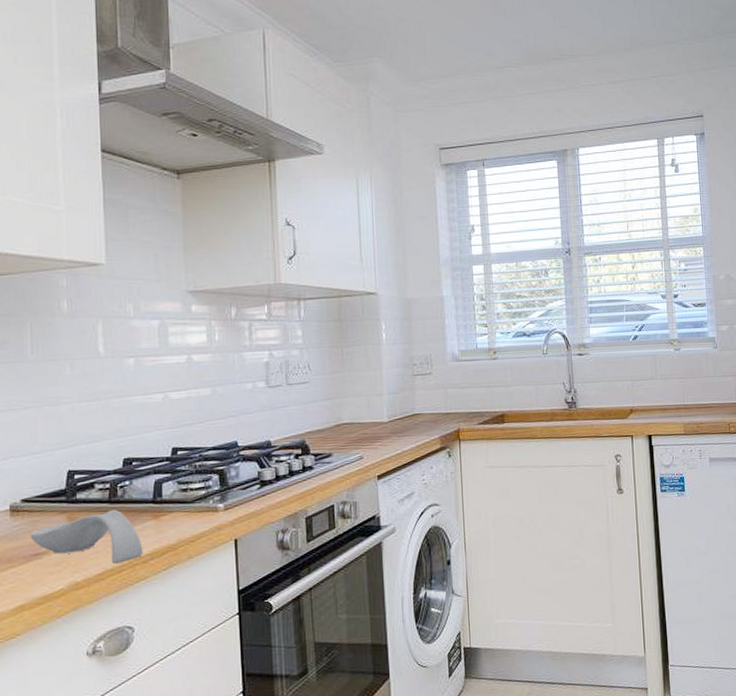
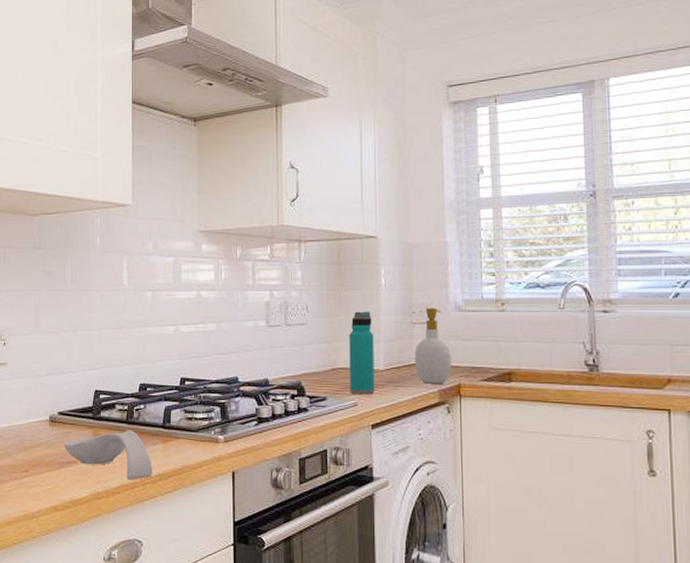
water bottle: none [352,366,380,448] -> present [349,311,375,395]
soap bottle: none [416,359,451,432] -> present [414,307,452,384]

